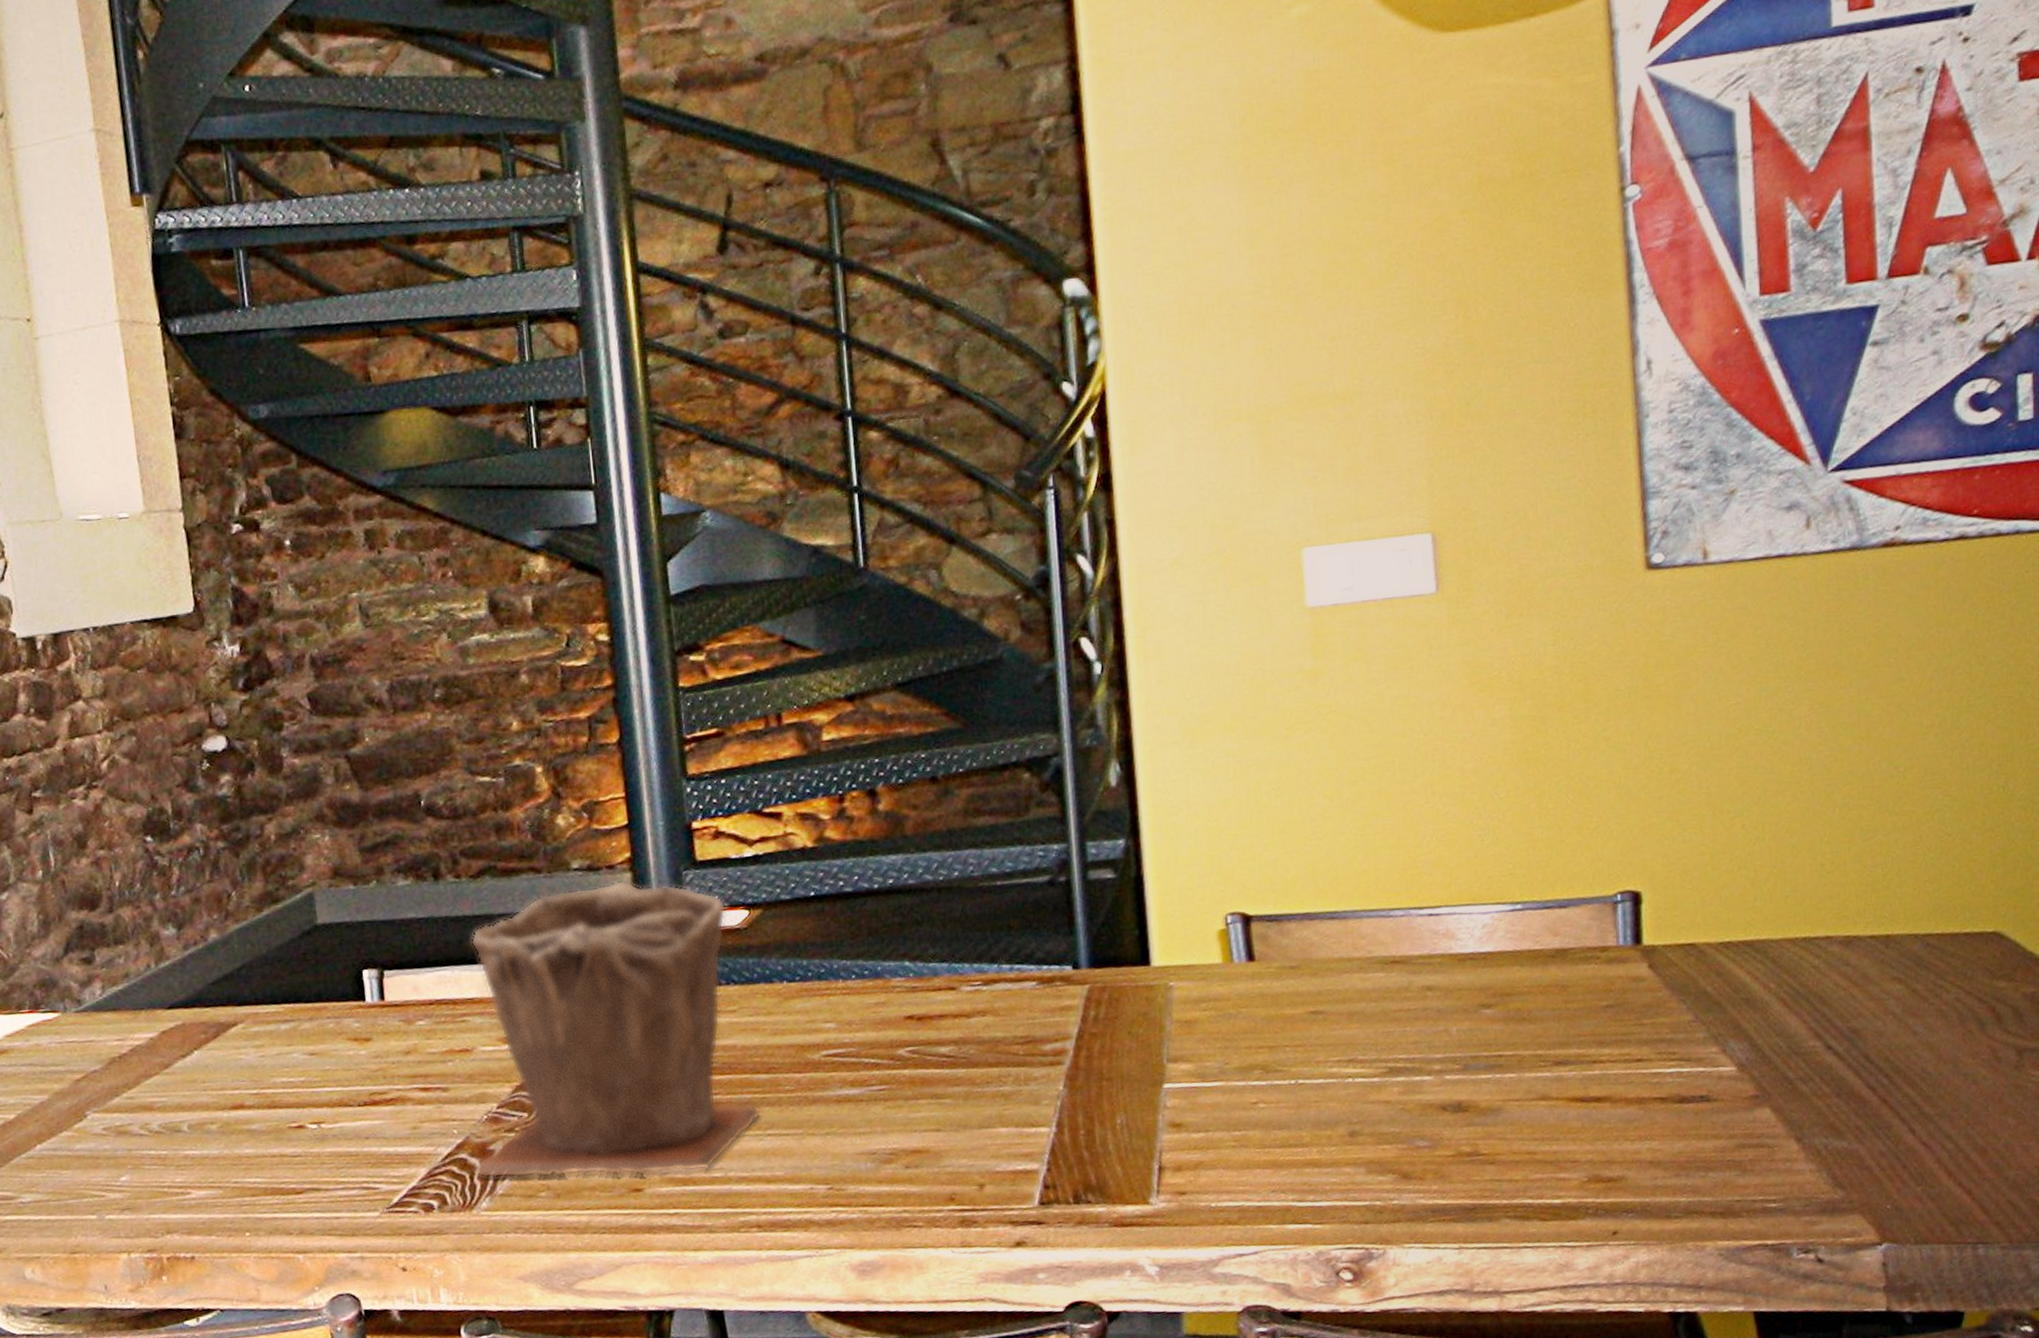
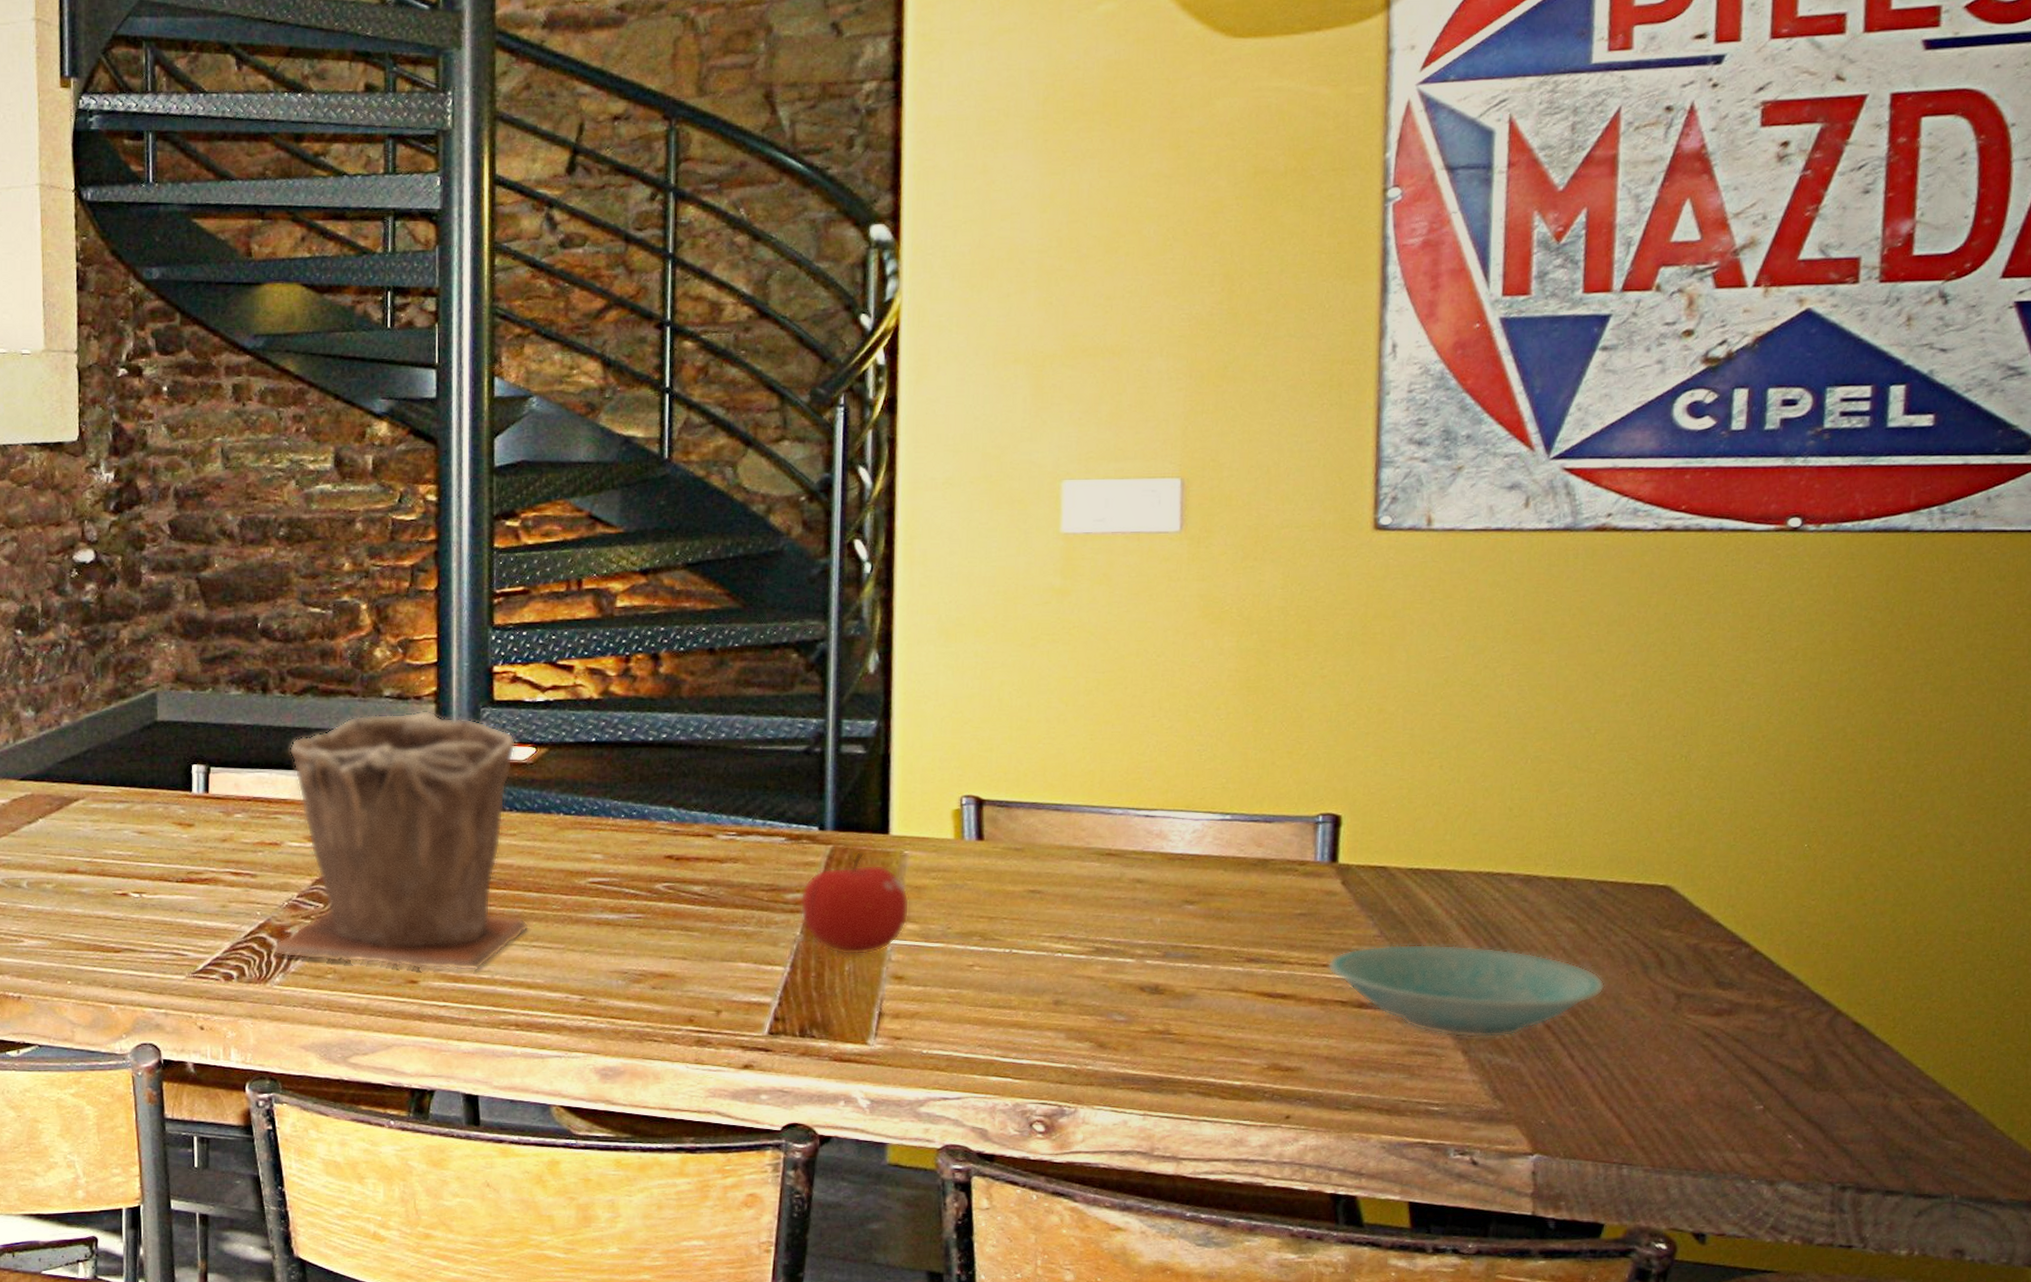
fruit: none [1059,987,1182,1107] -> present [800,851,910,955]
bowl: none [1642,1020,1941,1124] -> present [1327,944,1605,1038]

